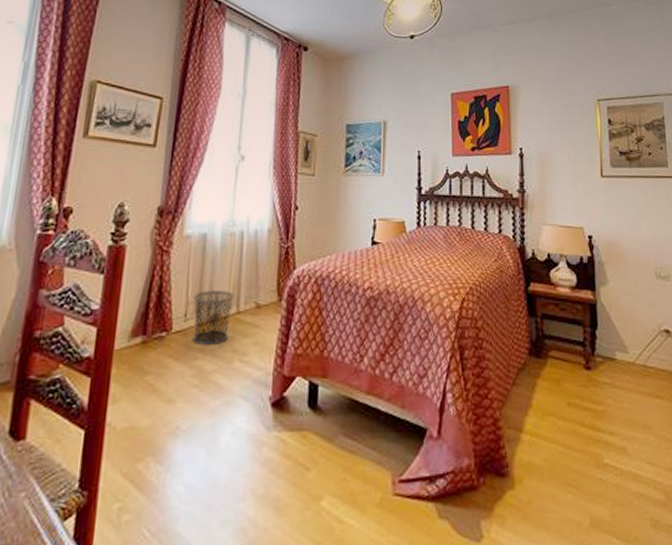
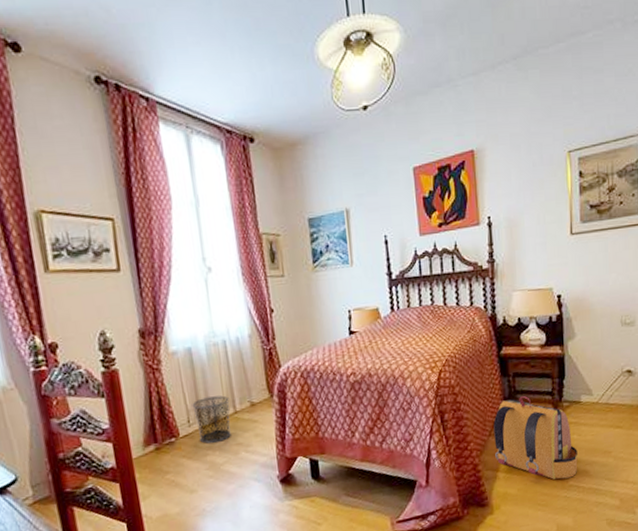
backpack: none [518,343,614,454] -> present [493,396,578,480]

